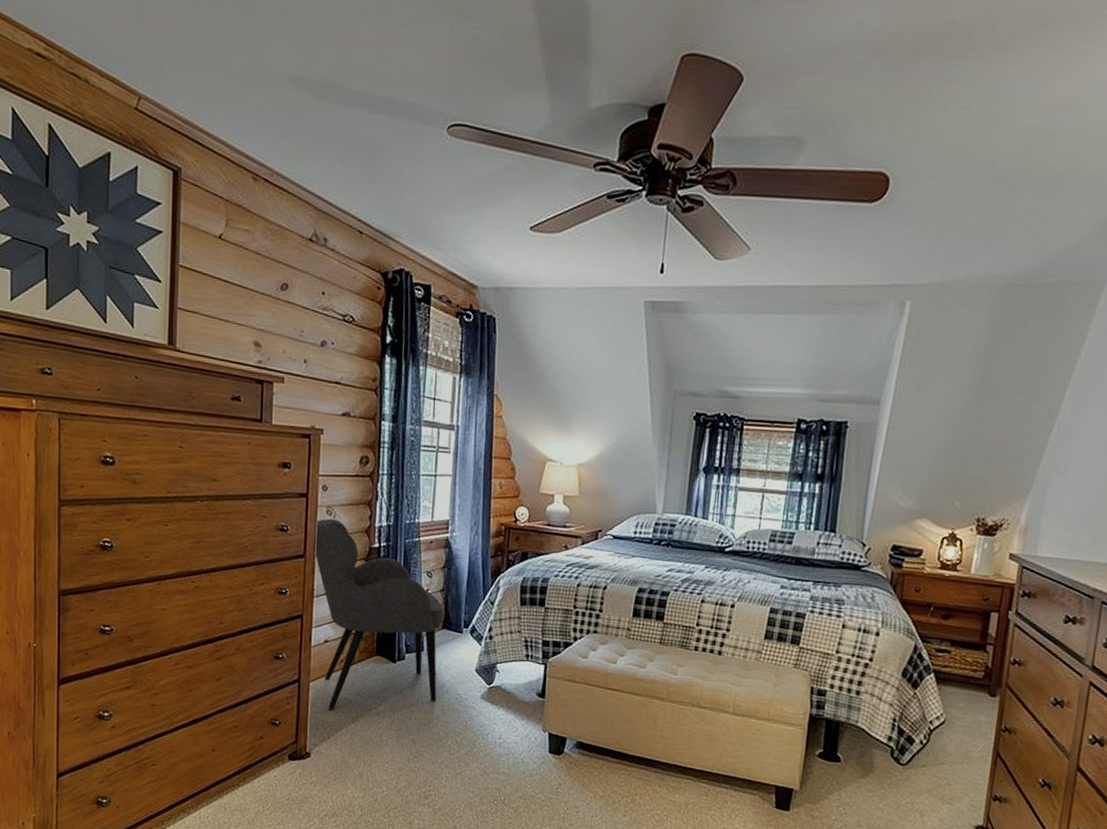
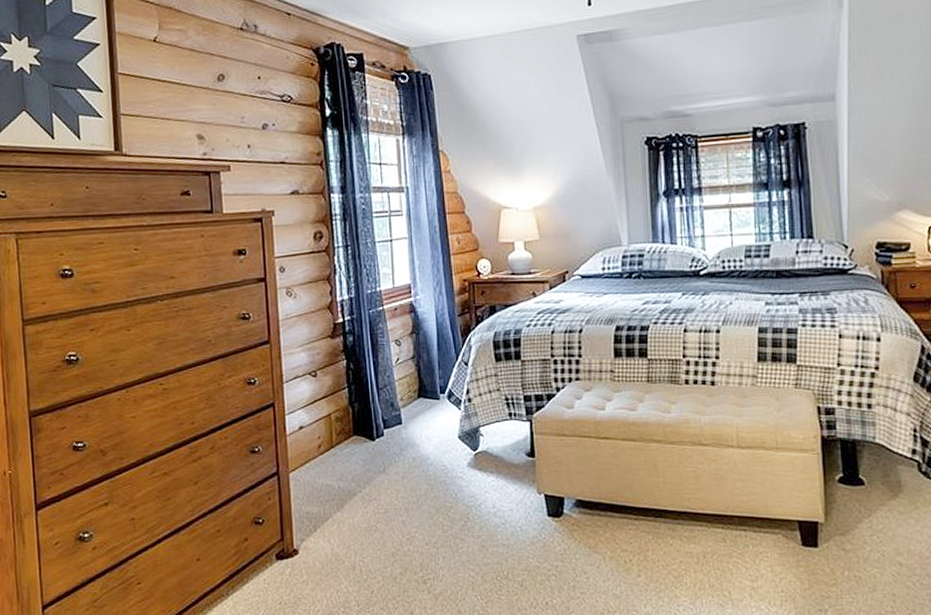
armchair: present [314,518,444,711] -> none [276,299,421,501]

